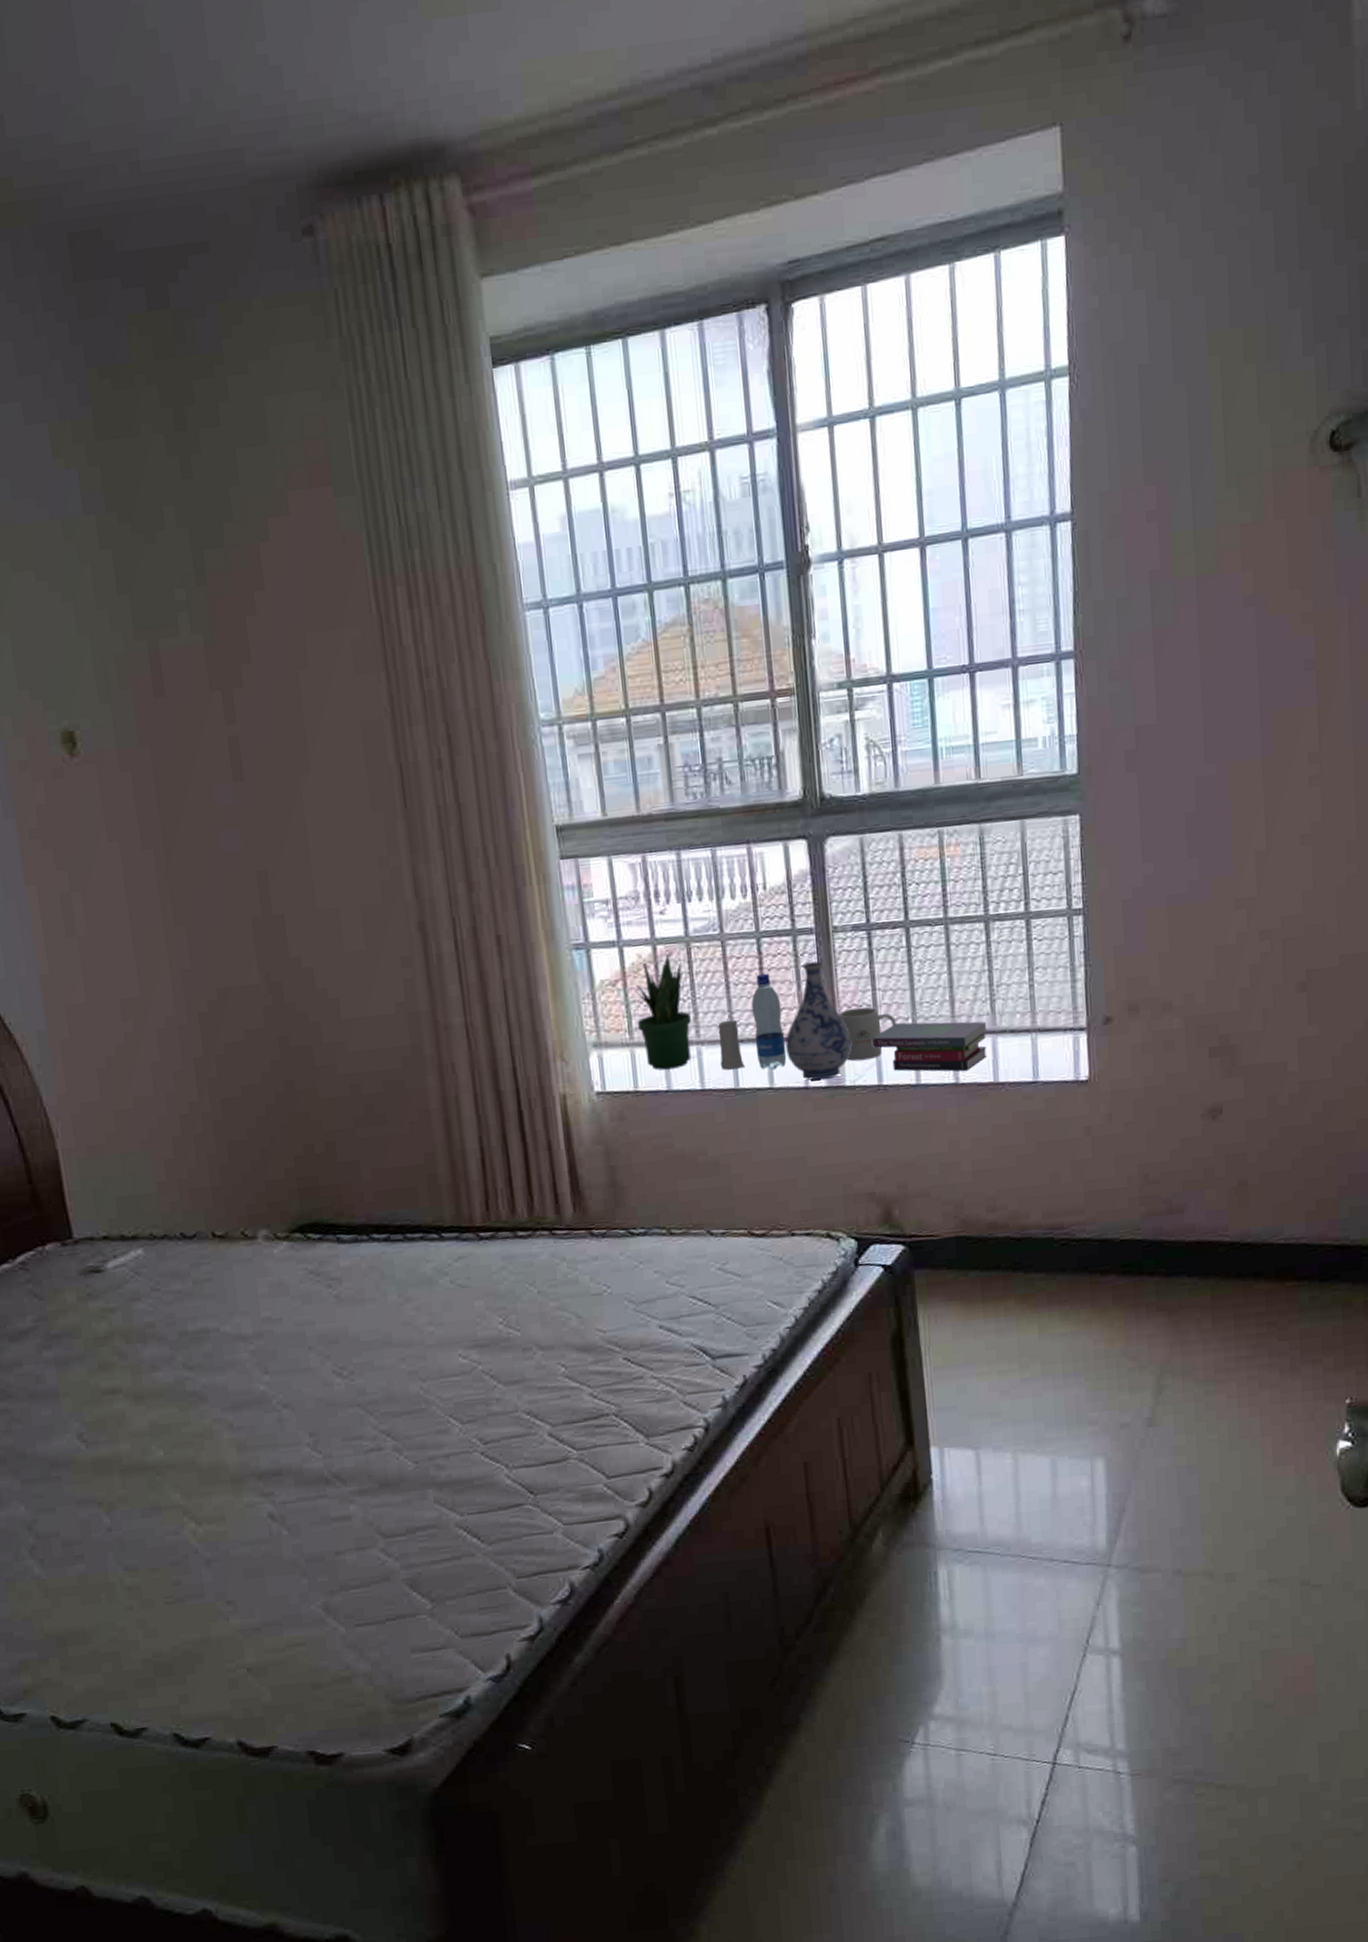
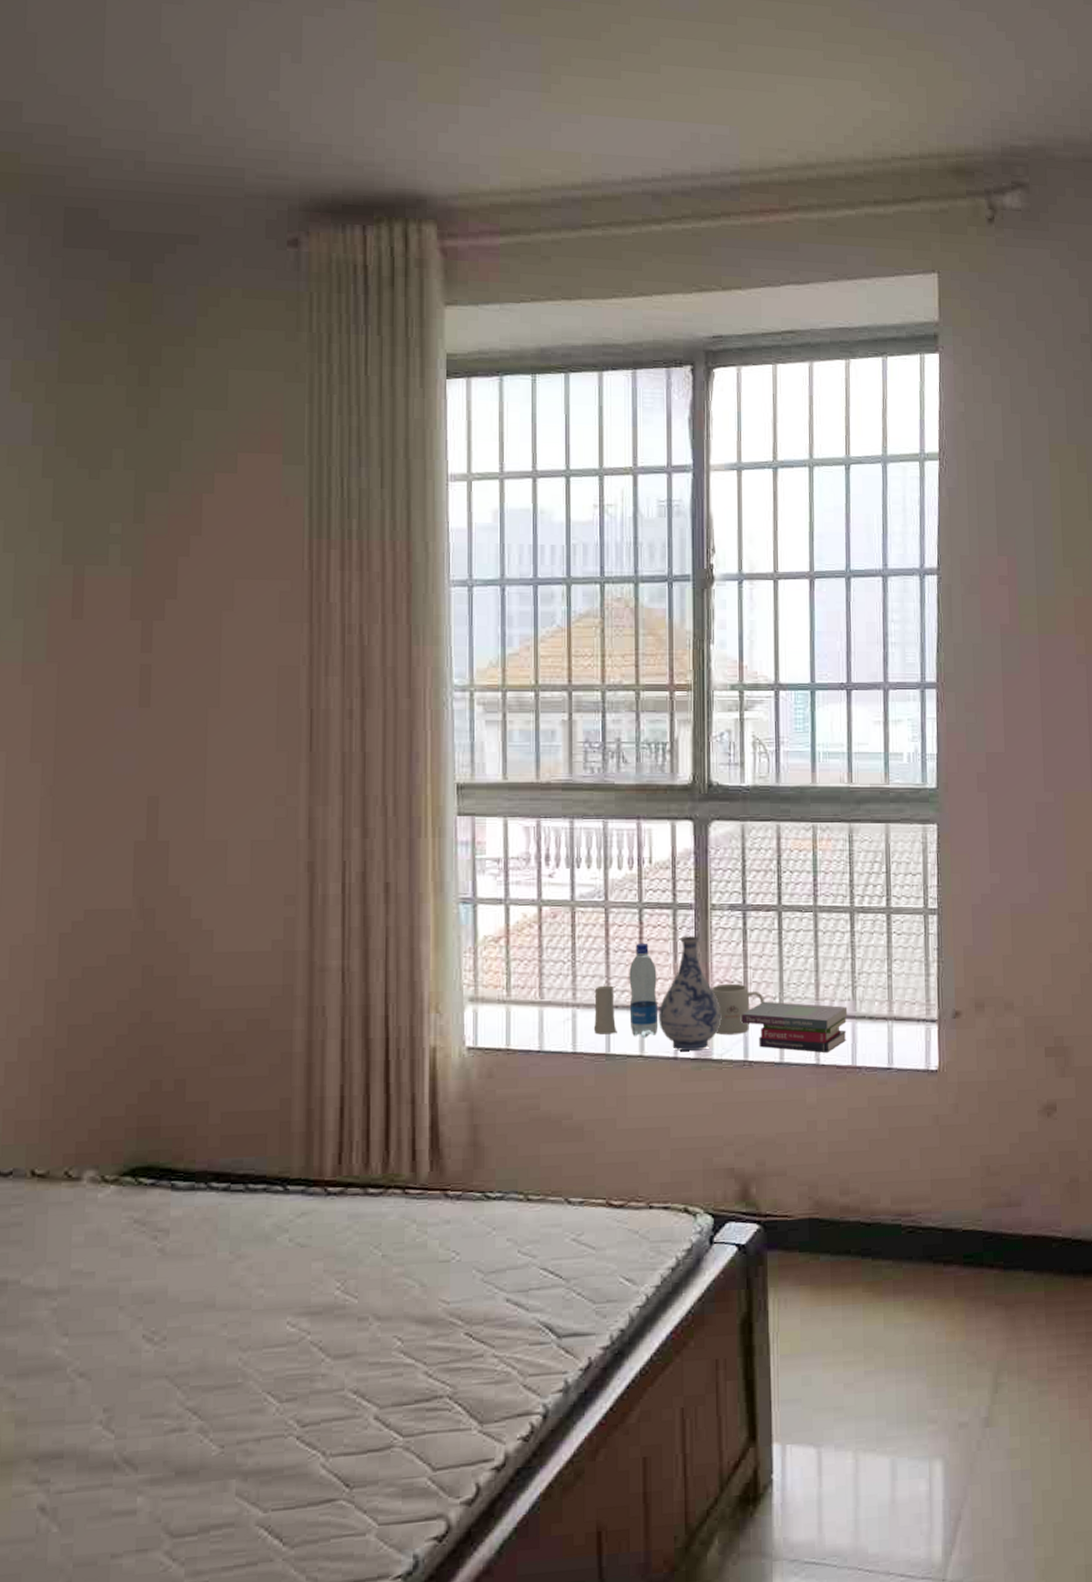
planter: present [634,954,692,1071] -> none [516,916,570,1030]

